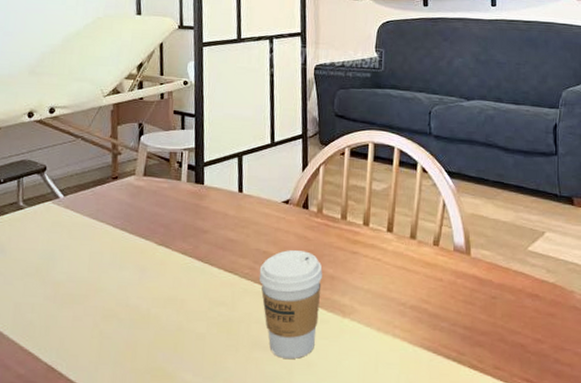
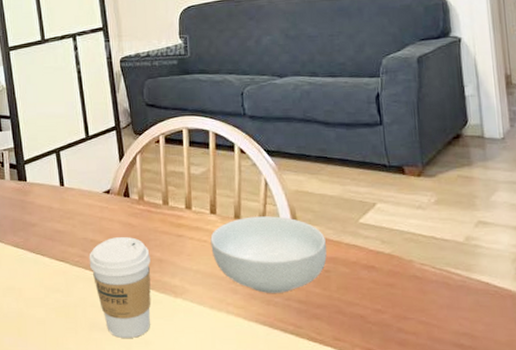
cereal bowl: none [384,237,496,318] -> present [210,216,327,293]

